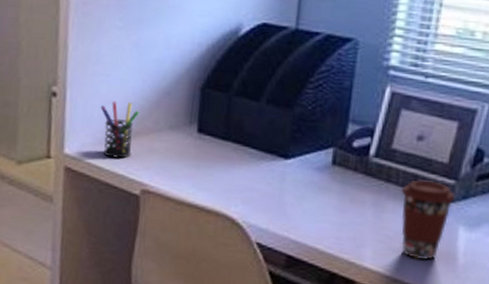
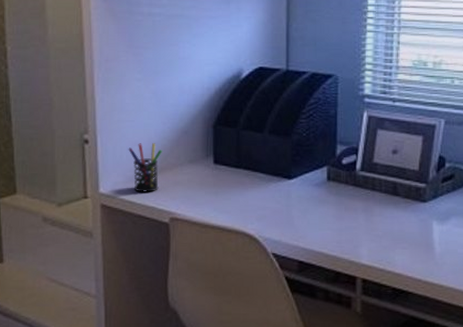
coffee cup: present [401,180,456,260] -> none [384,186,428,252]

